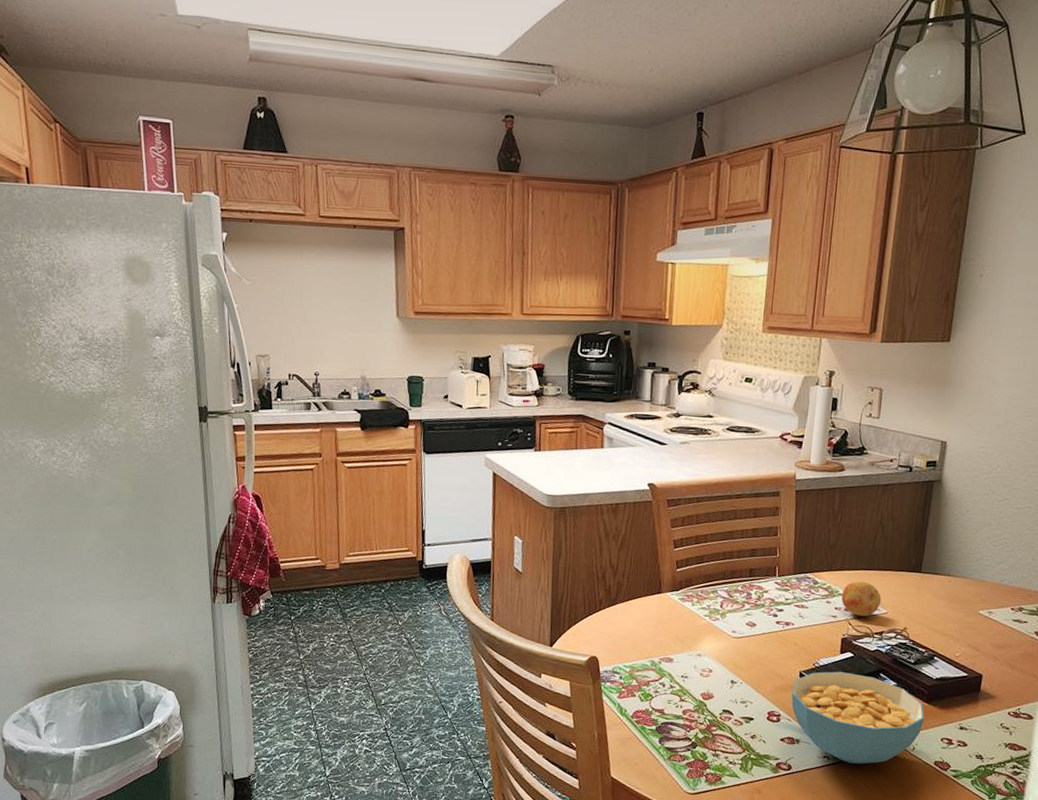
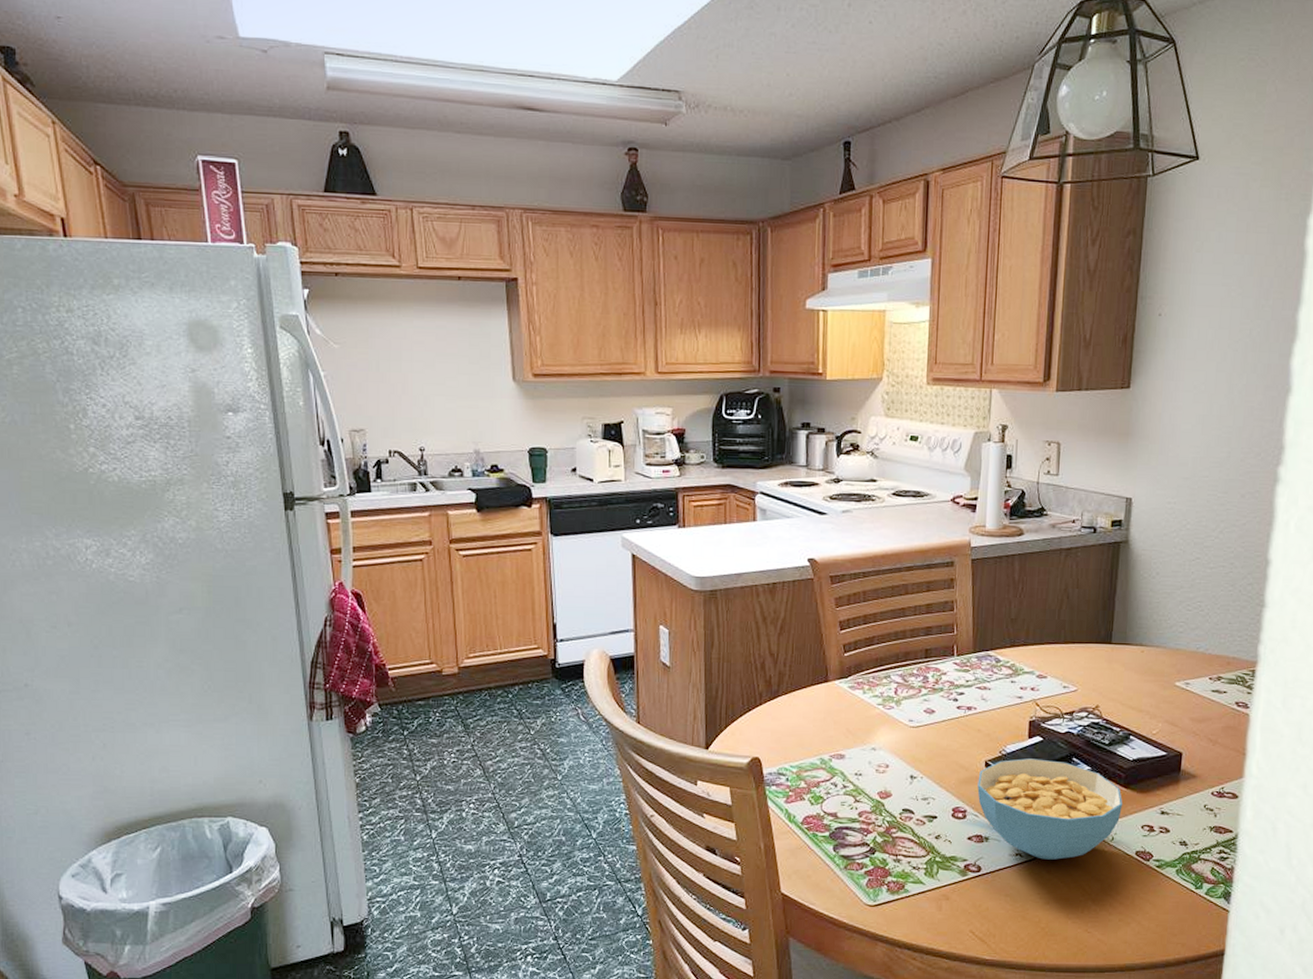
fruit: present [841,581,882,617] -> none [1027,657,1071,695]

